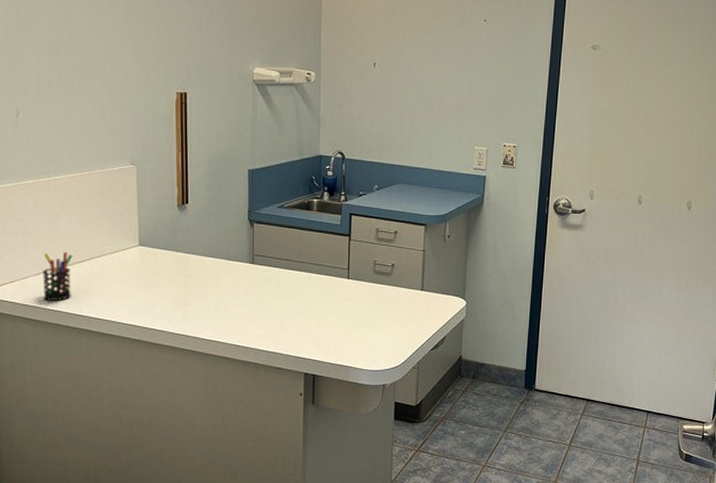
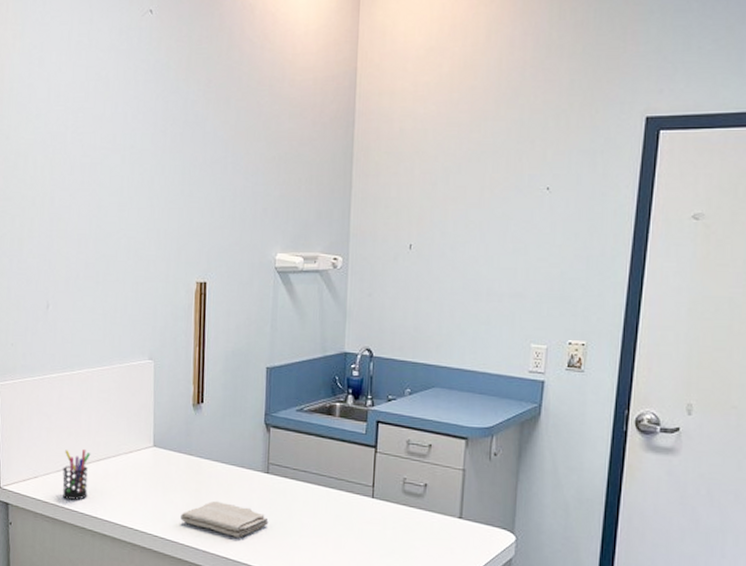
washcloth: none [170,291,255,322] -> present [181,500,269,538]

